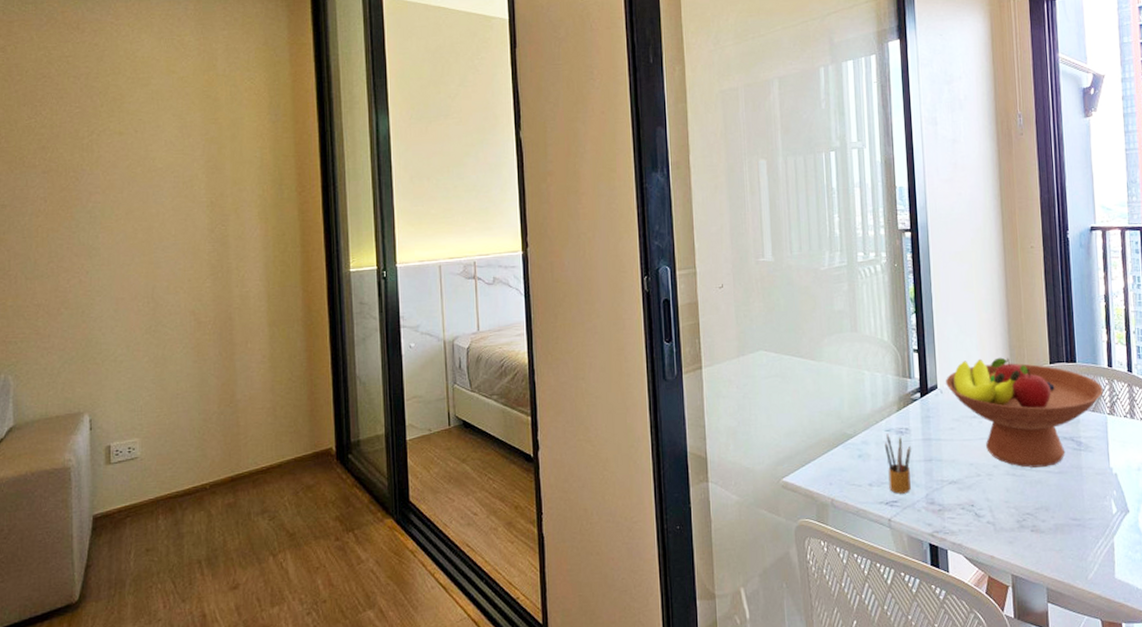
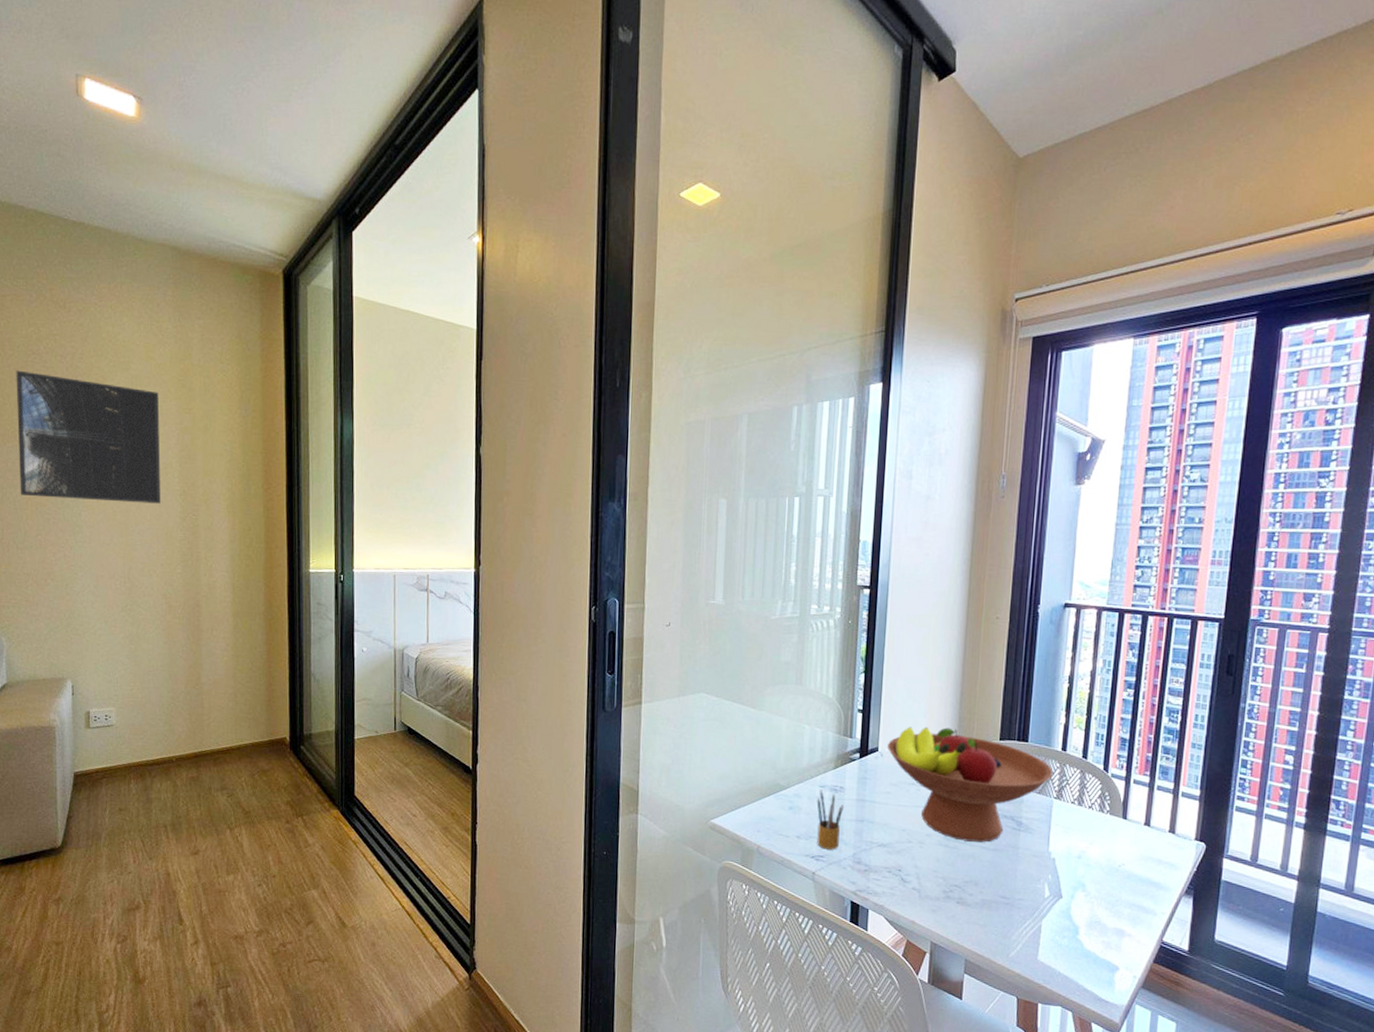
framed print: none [24,95,187,223] -> present [16,370,161,504]

